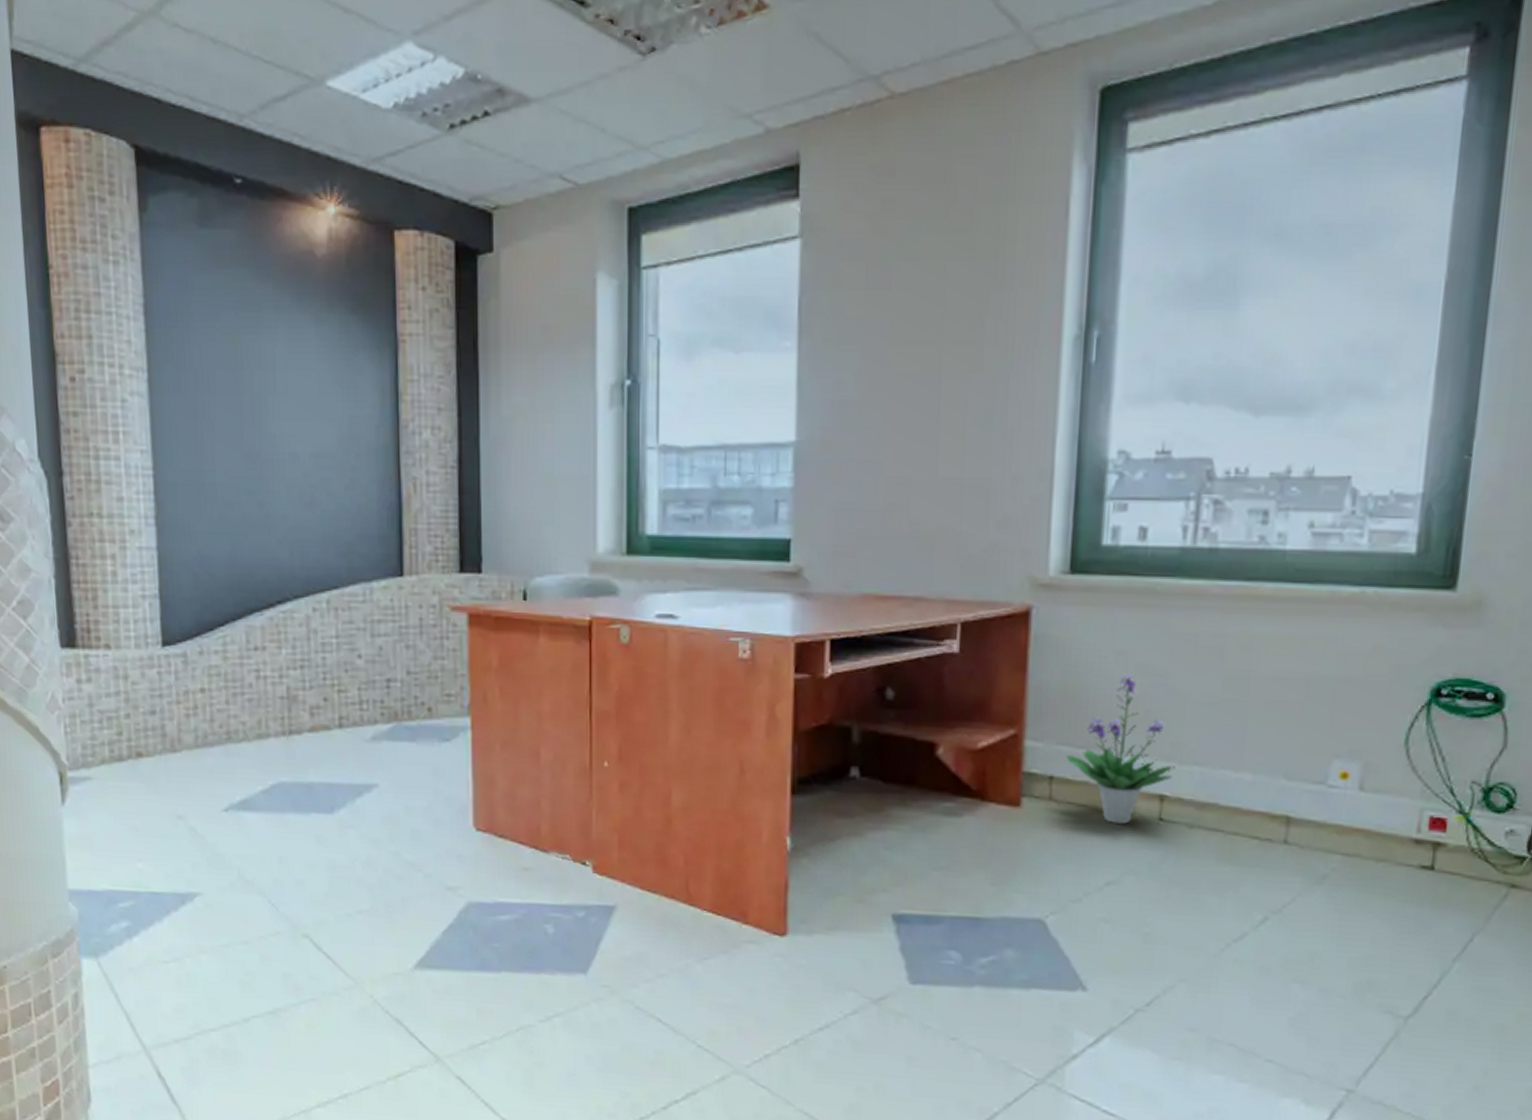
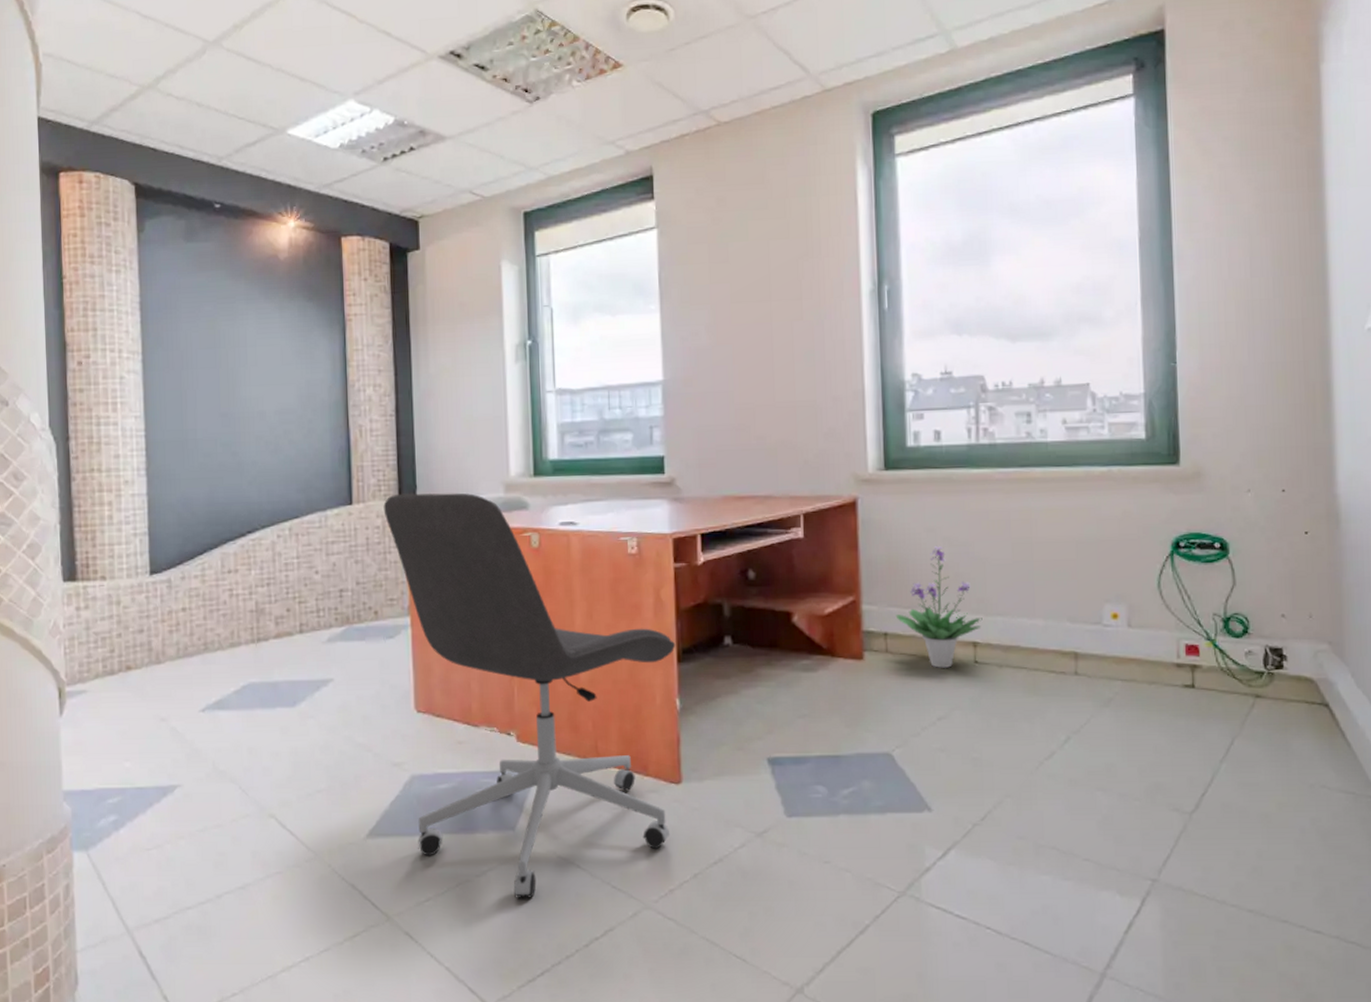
office chair: none [441,566,791,1051] -> present [383,493,676,898]

